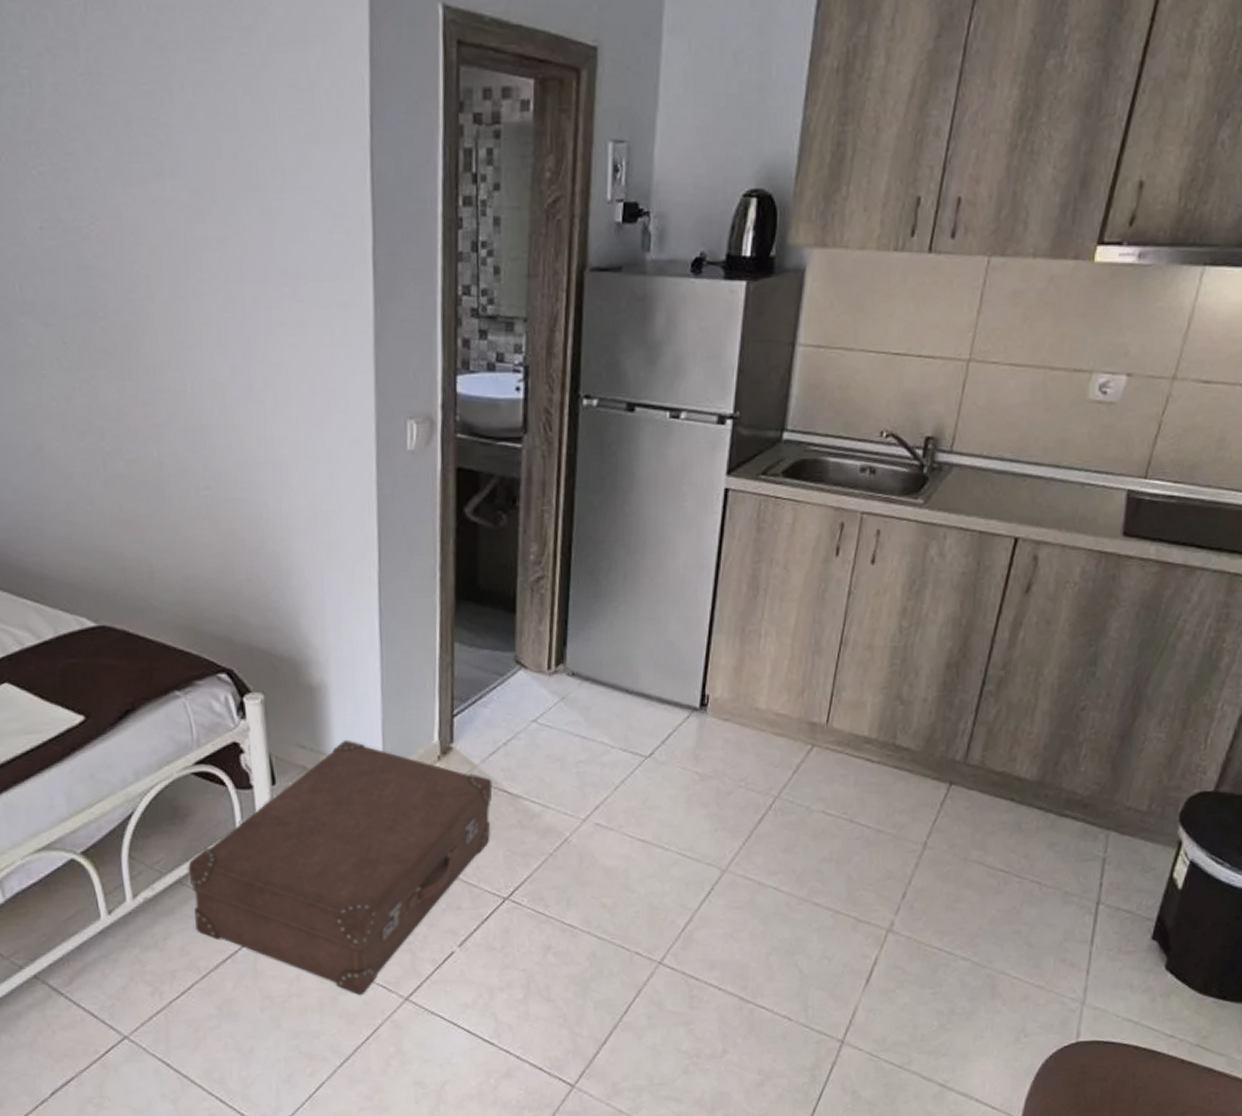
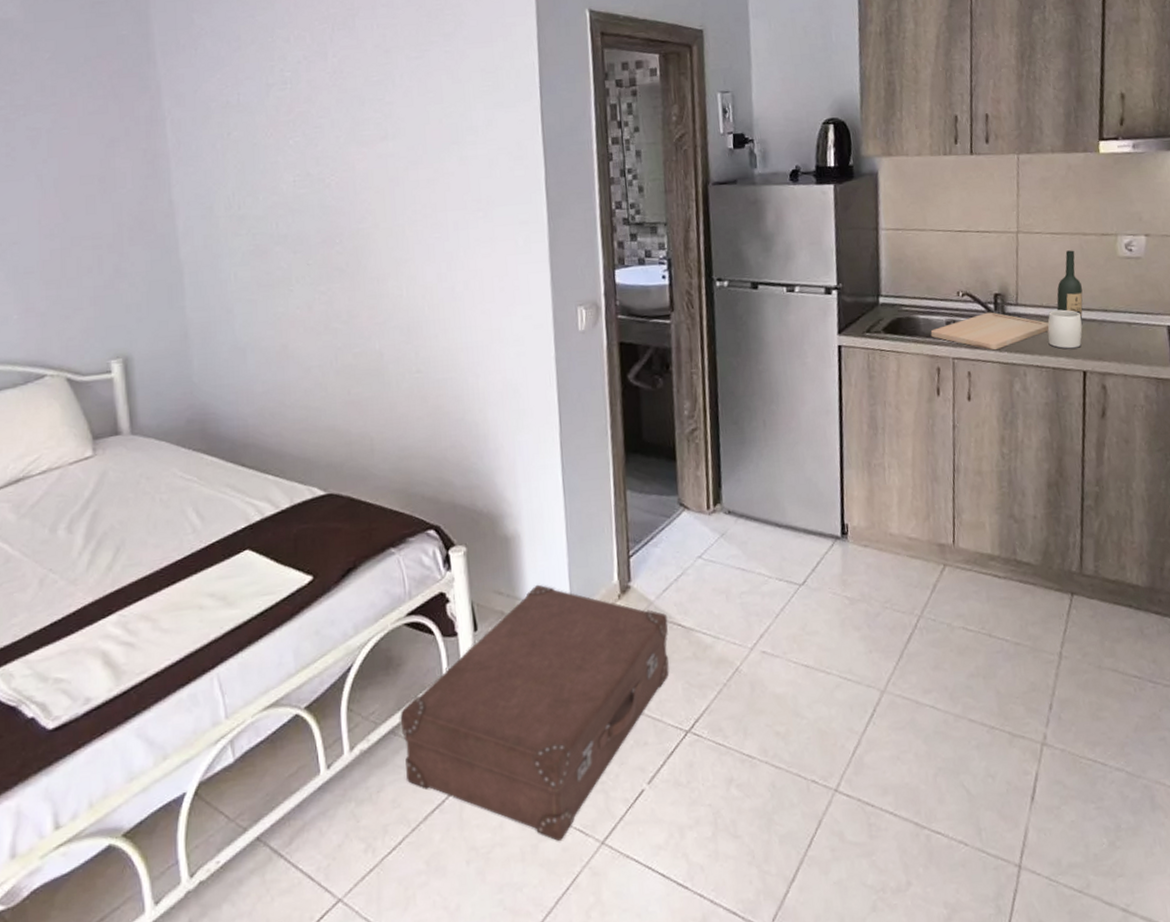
cutting board: none [839,459,985,507] -> present [930,312,1049,351]
mug: none [980,461,1027,512] -> present [1047,309,1083,350]
wine bottle: none [999,388,1035,479] -> present [1056,250,1083,322]

